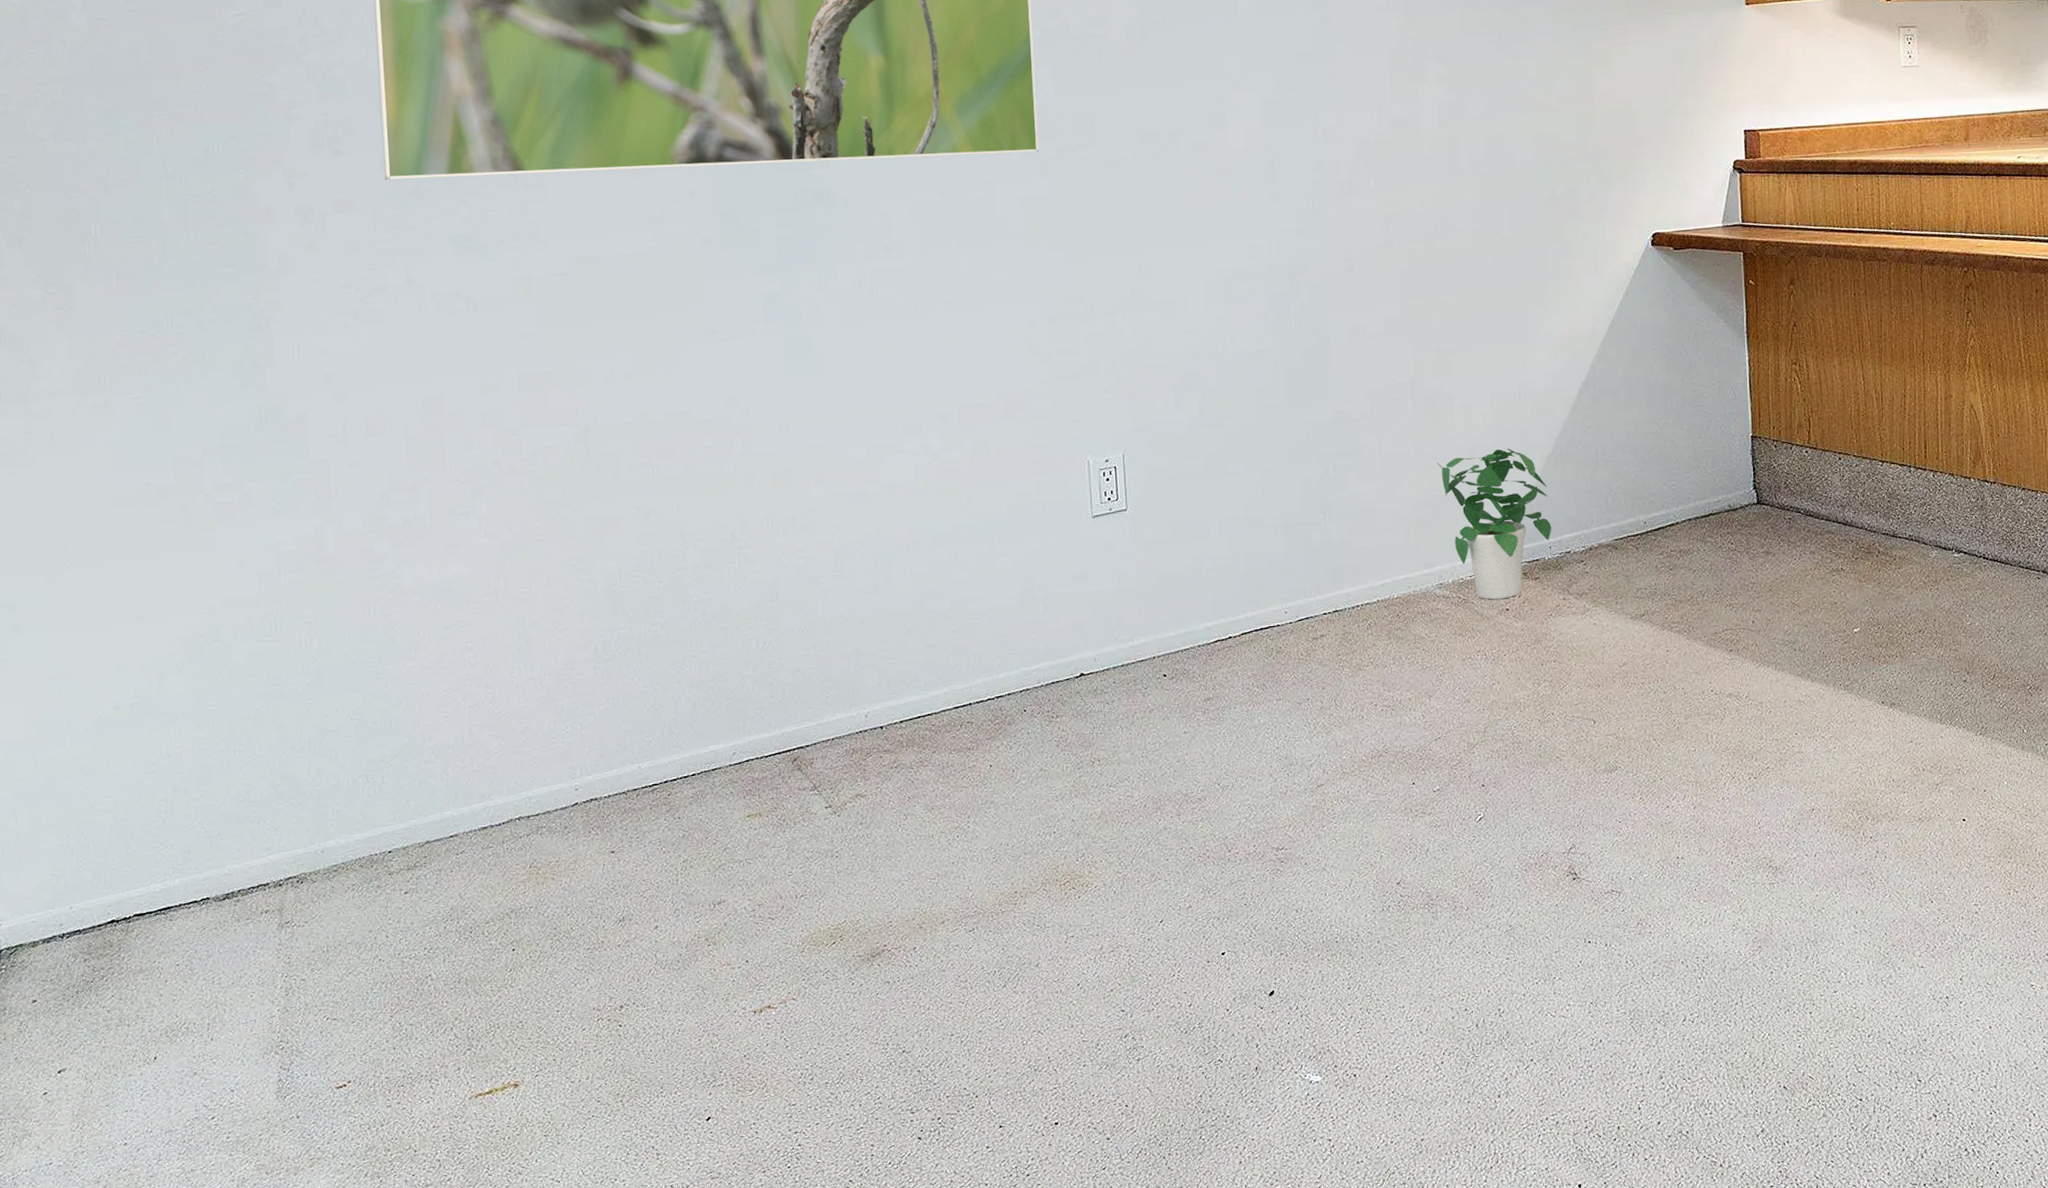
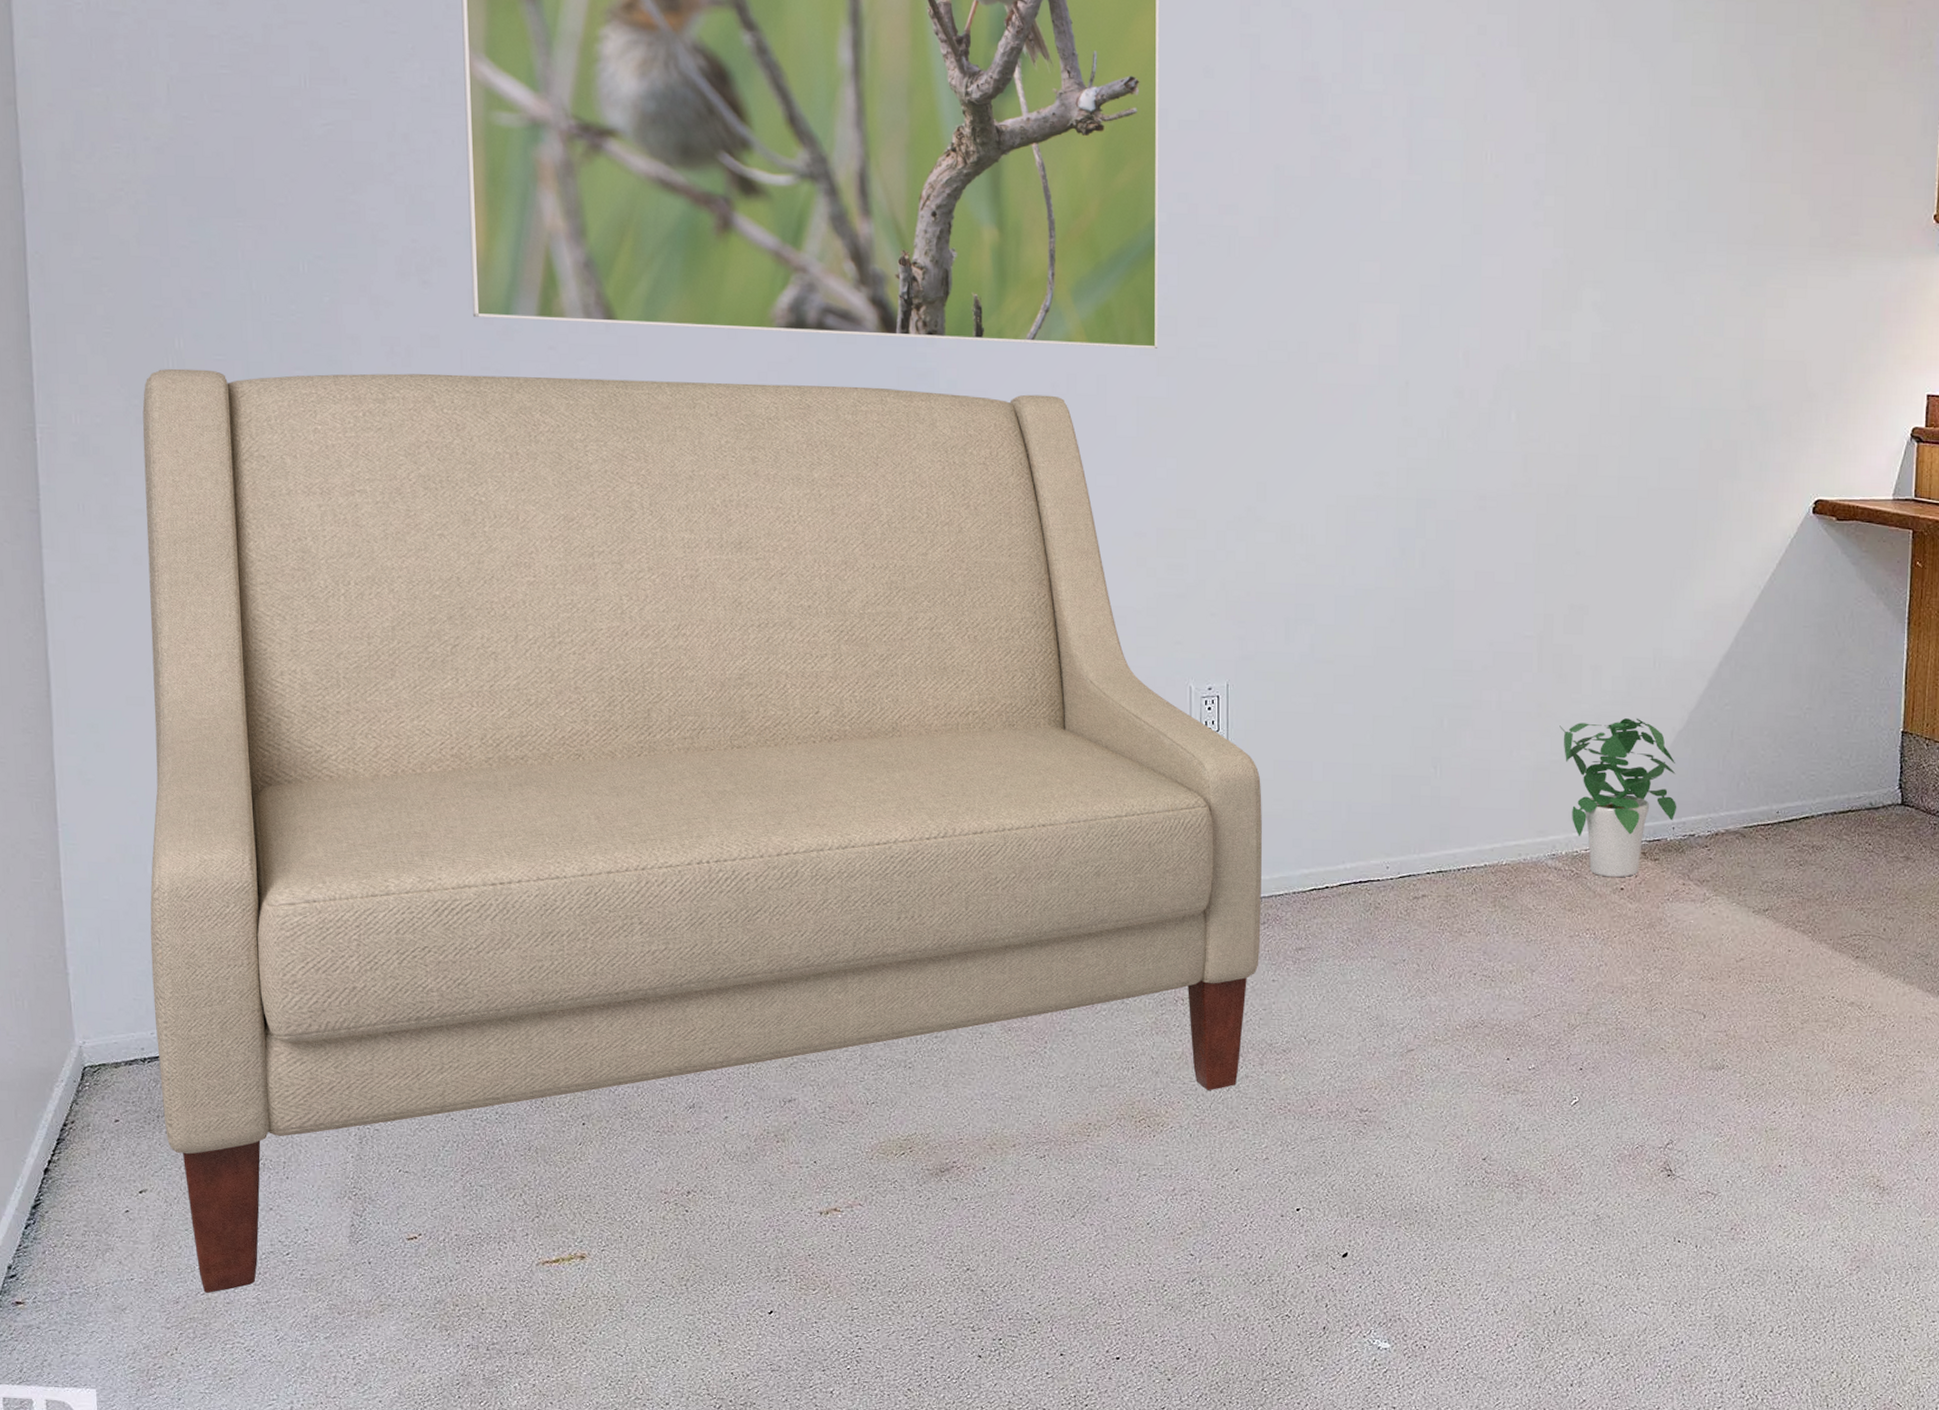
sofa: none [59,203,1170,1169] -> present [142,368,1262,1294]

